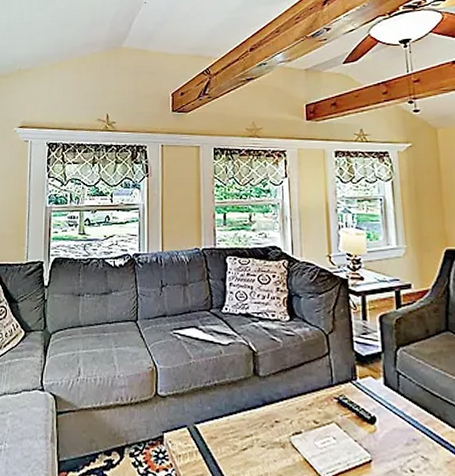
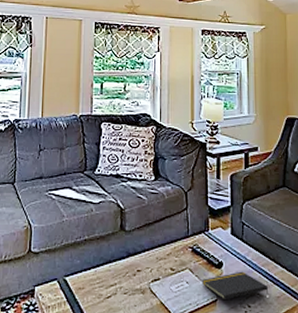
notepad: none [351,429,436,461] -> present [201,271,269,299]

